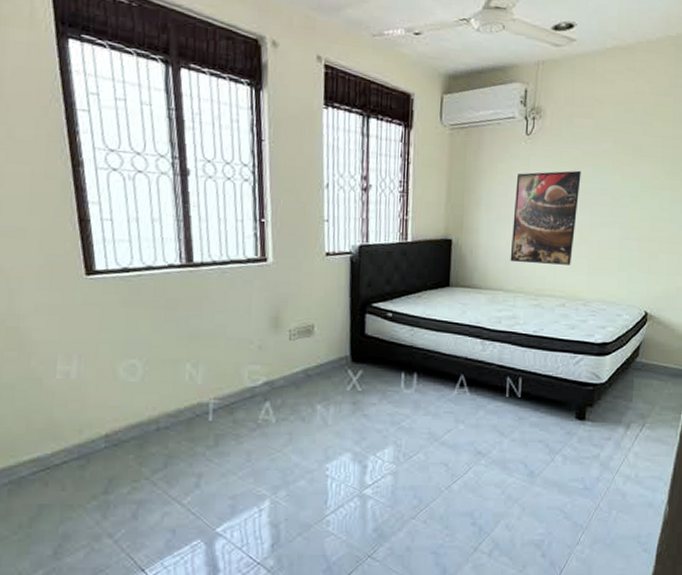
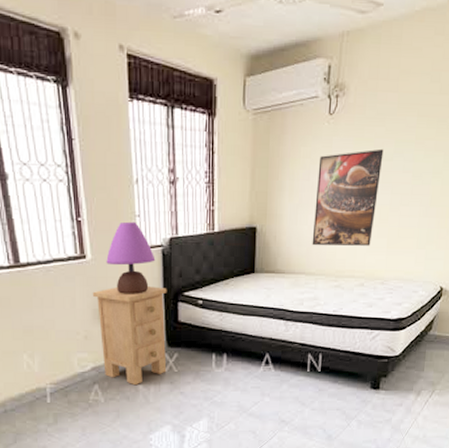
nightstand: none [270,294,354,405] -> present [92,286,167,386]
table lamp: none [289,226,343,303] -> present [106,221,156,294]

